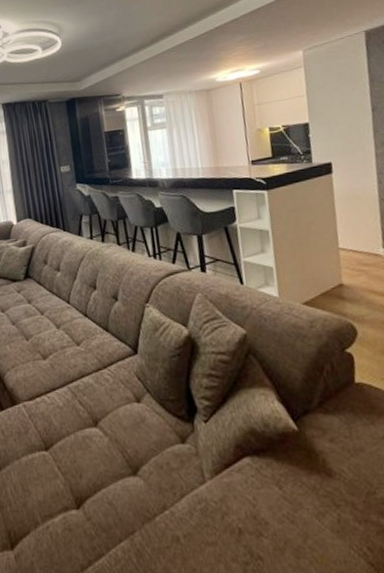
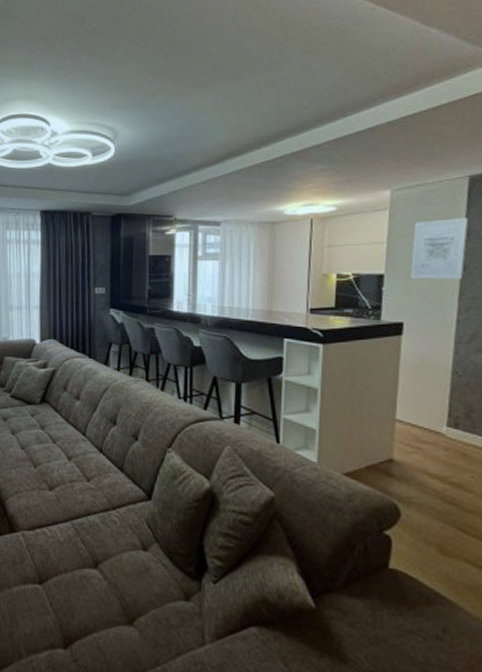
wall art: none [326,65,375,124] -> present [410,217,469,280]

